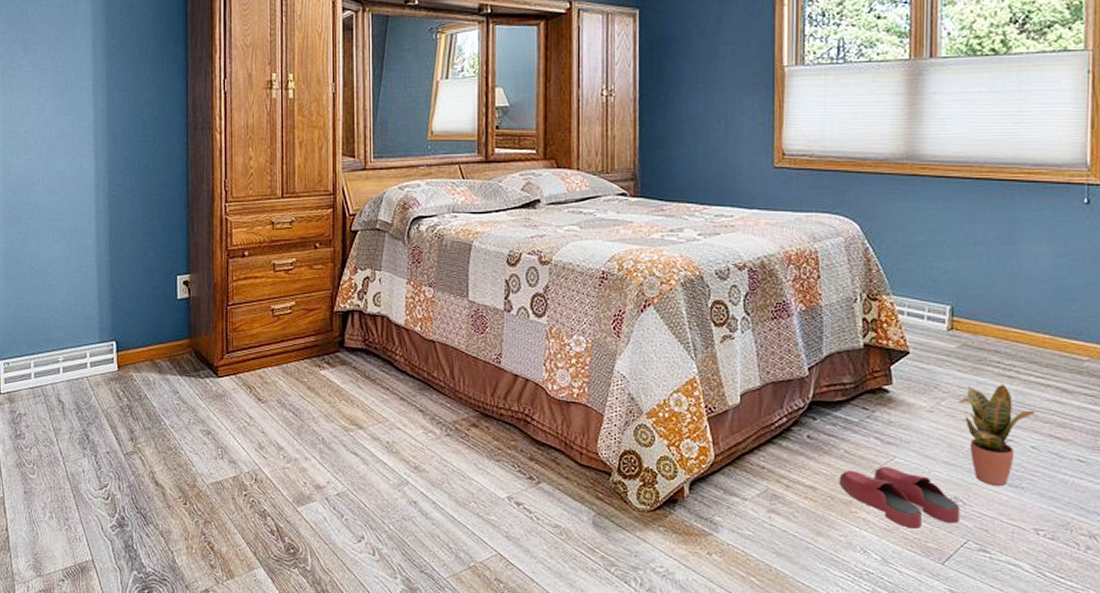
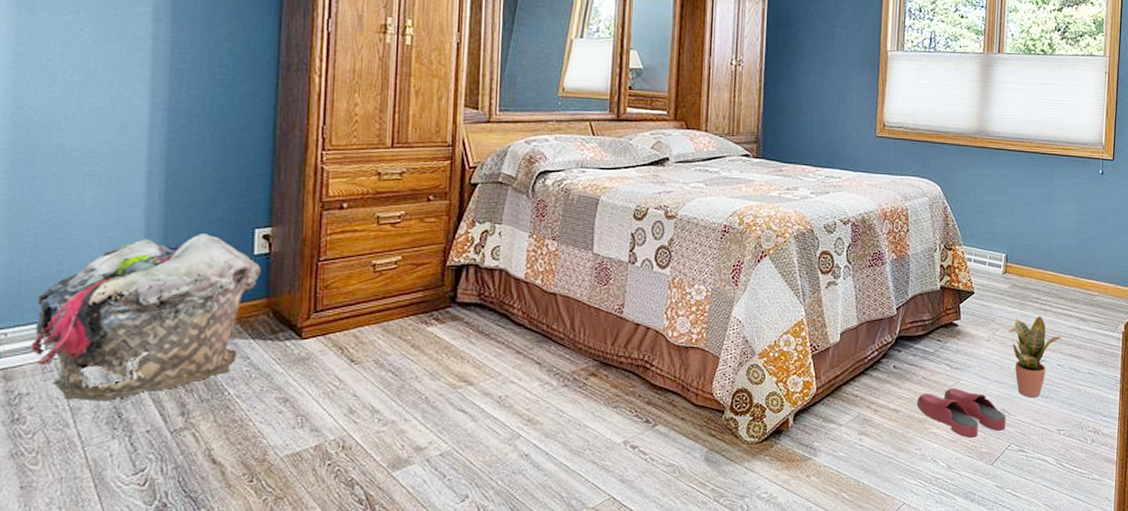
laundry basket: none [25,280,183,424] -> present [30,234,261,401]

